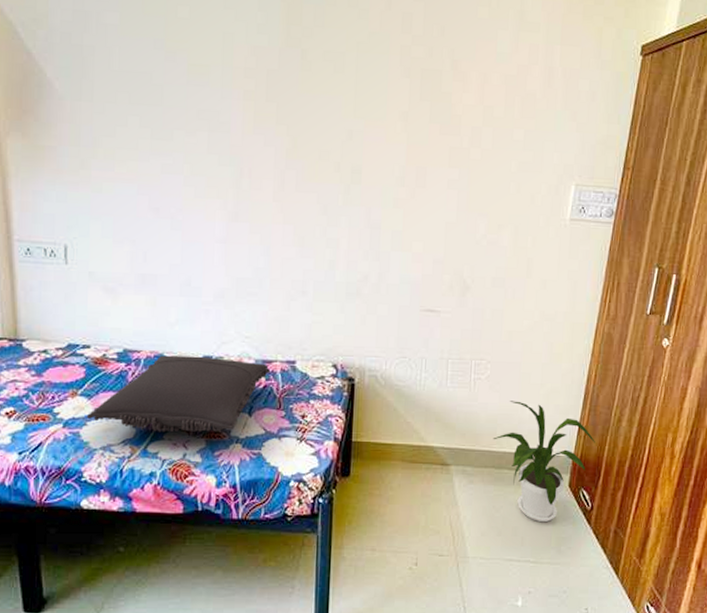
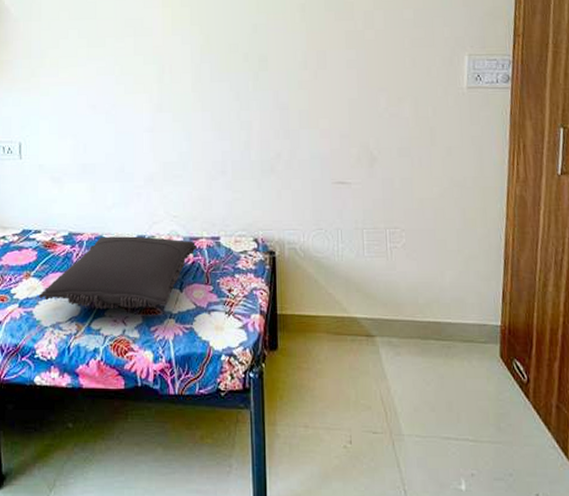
house plant: present [493,401,595,522] -> none [415,268,522,396]

